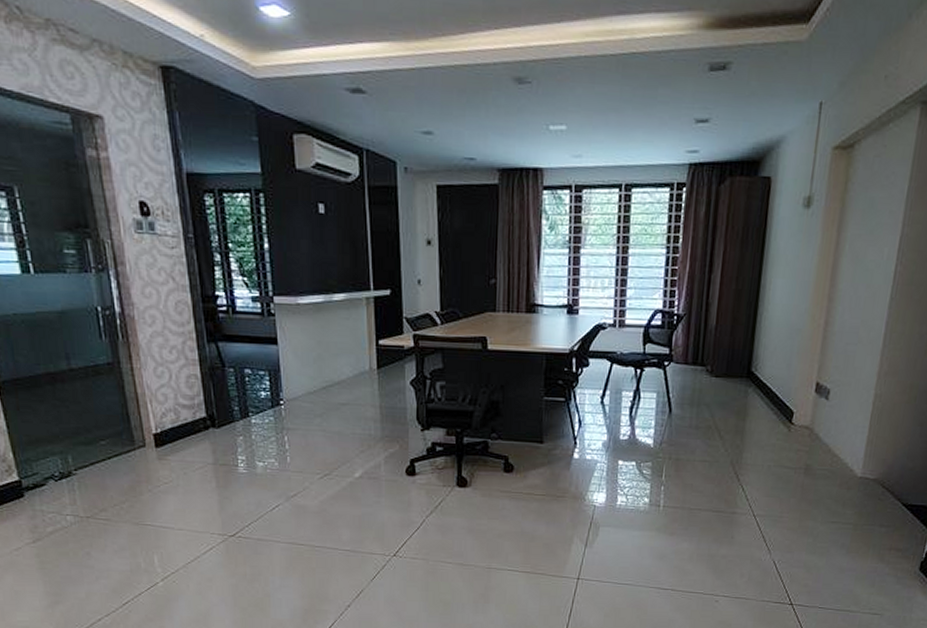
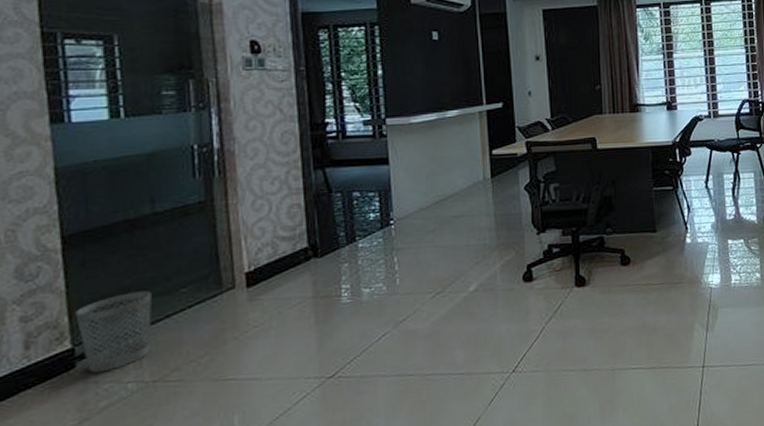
wastebasket: none [17,439,81,504] -> present [75,291,152,373]

